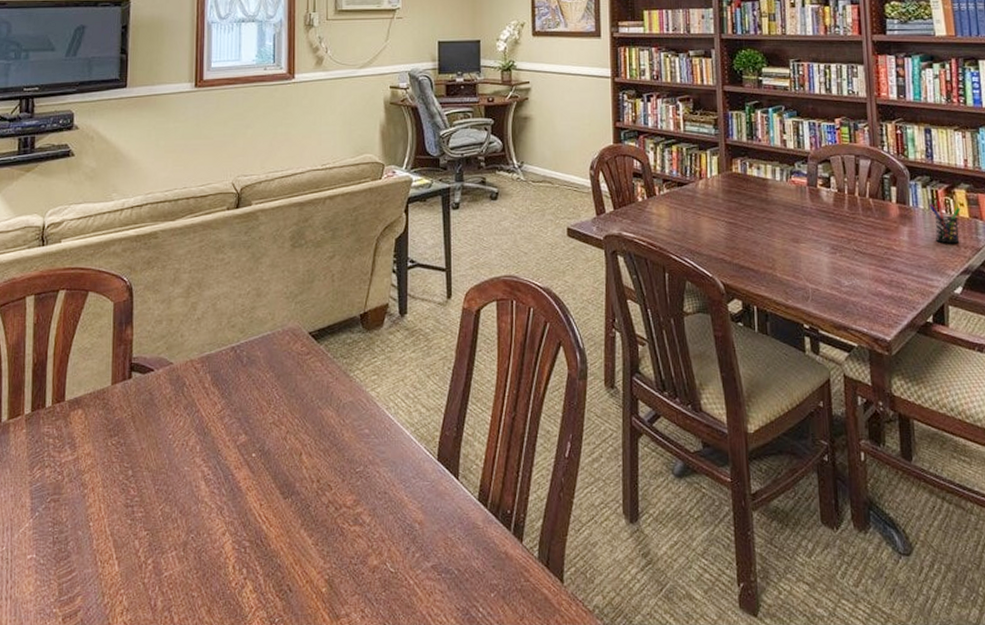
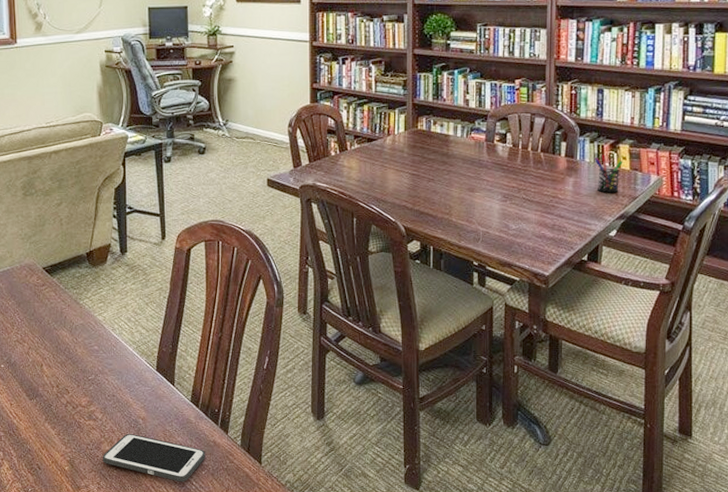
cell phone: none [368,543,495,608] -> present [102,434,206,482]

